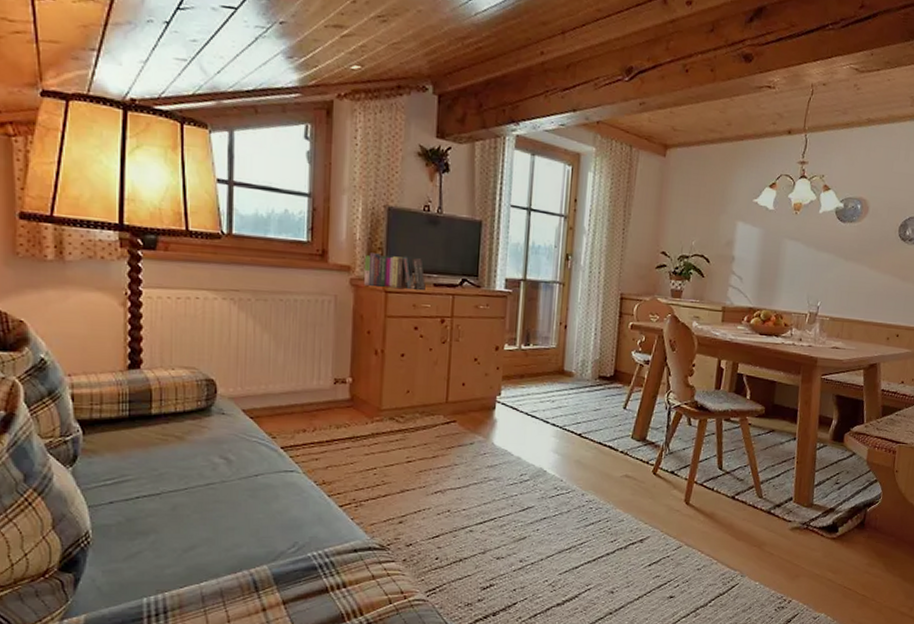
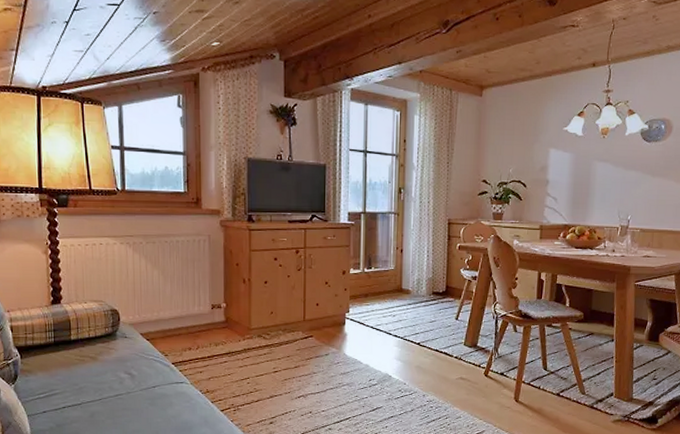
books: present [364,253,426,291] -> none [232,198,282,228]

